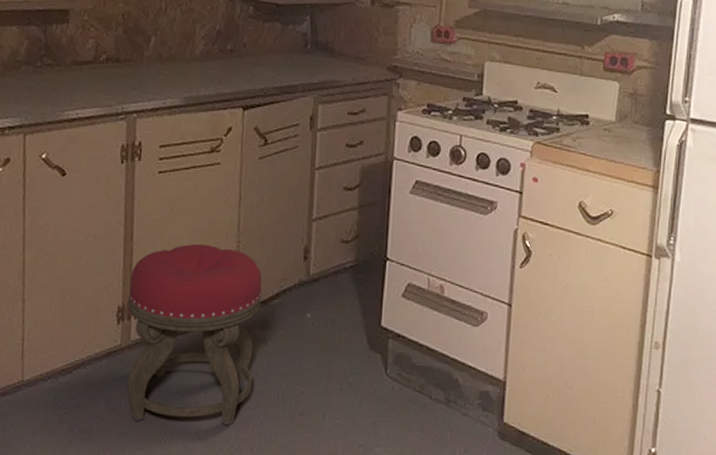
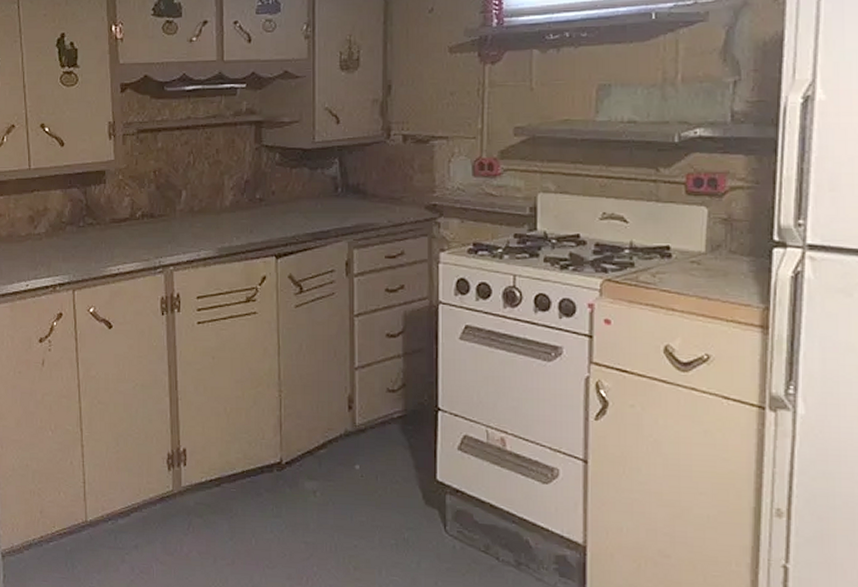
stool: present [127,243,263,426] -> none [176,393,307,575]

